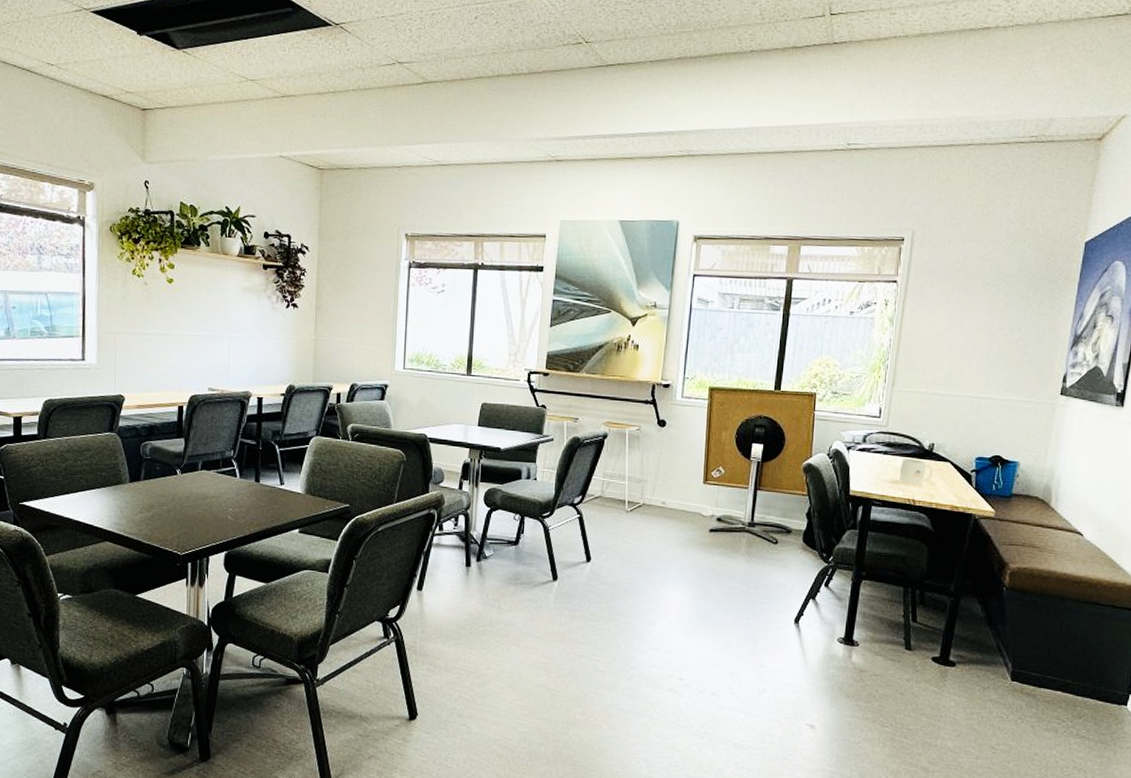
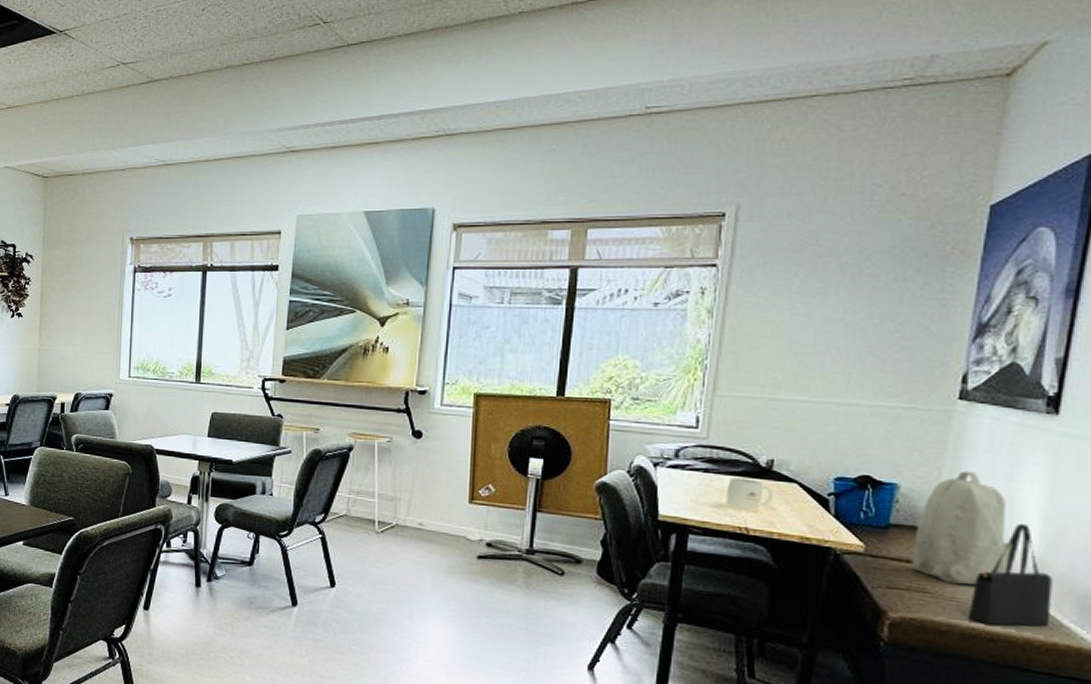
backpack: none [1023,451,1091,541] -> present [907,471,1011,586]
tote bag: none [1061,492,1116,572] -> present [967,524,1053,628]

